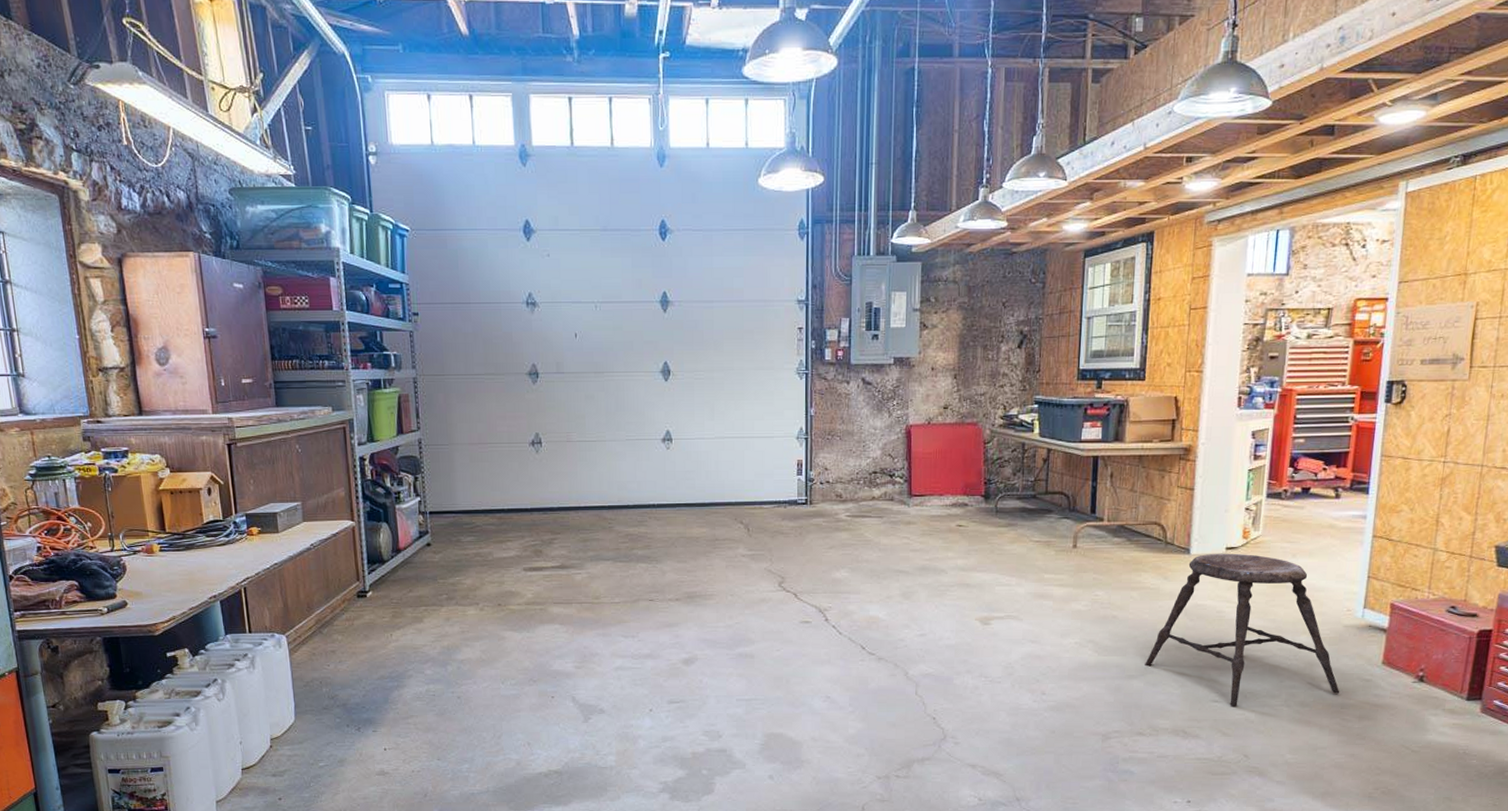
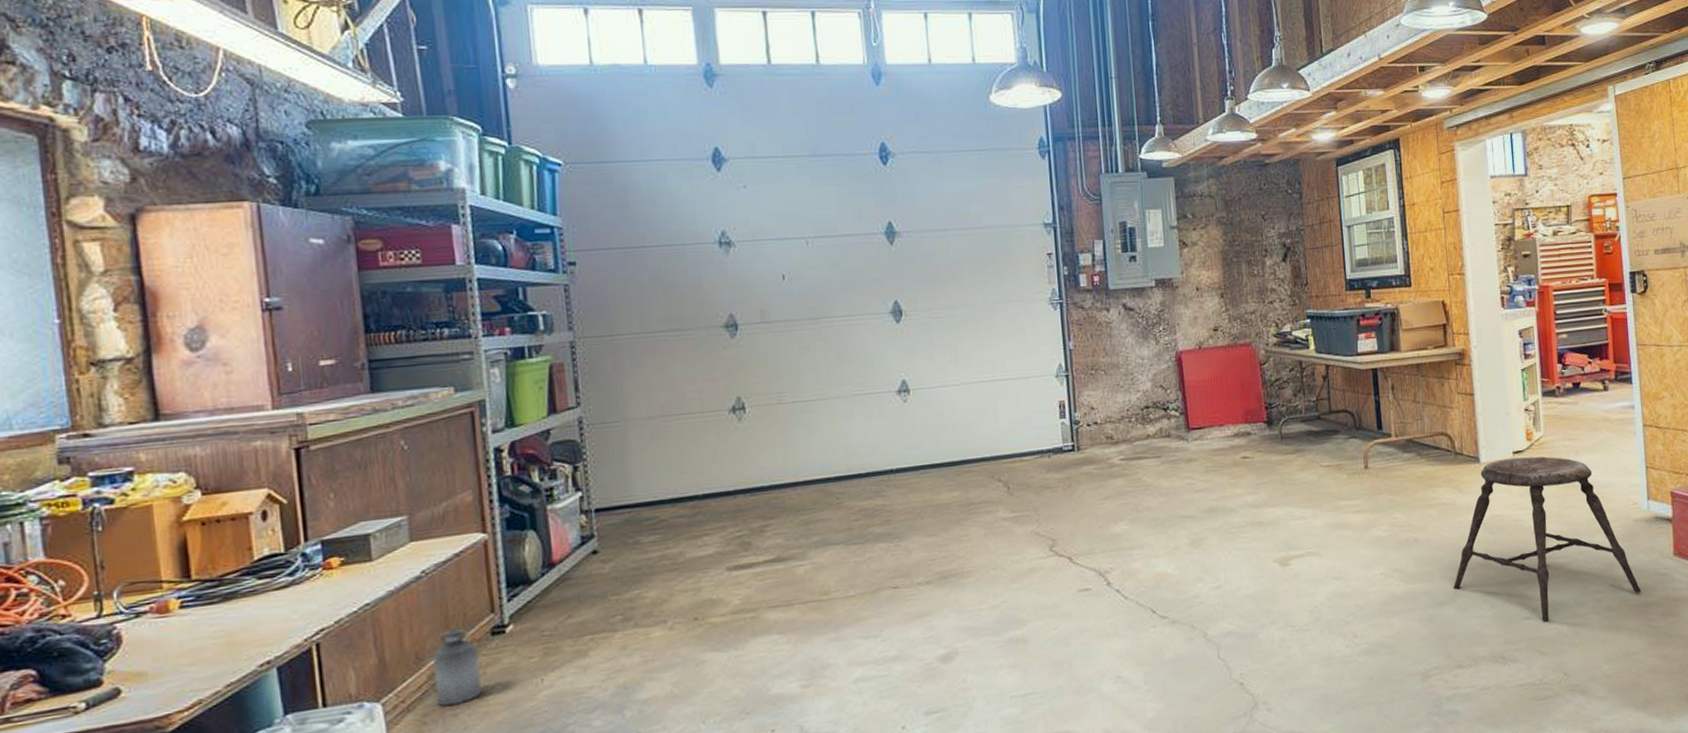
bottle: none [318,588,352,645] -> present [432,627,483,706]

